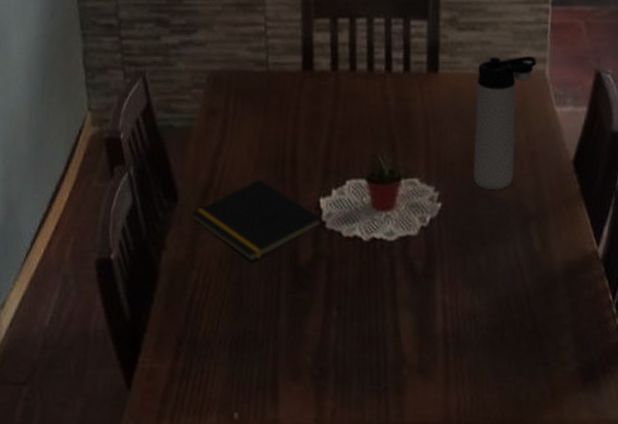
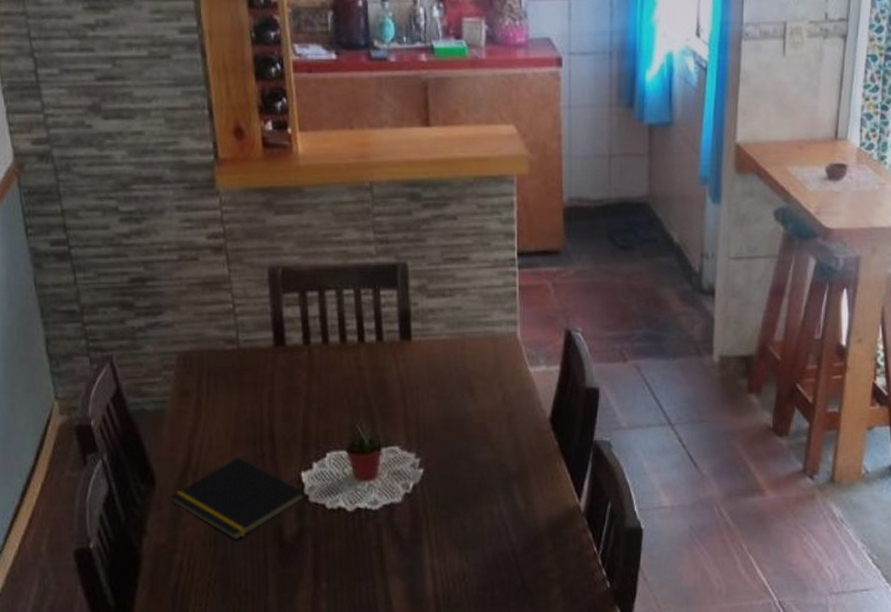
thermos bottle: present [473,56,537,190] -> none [451,319,508,452]

